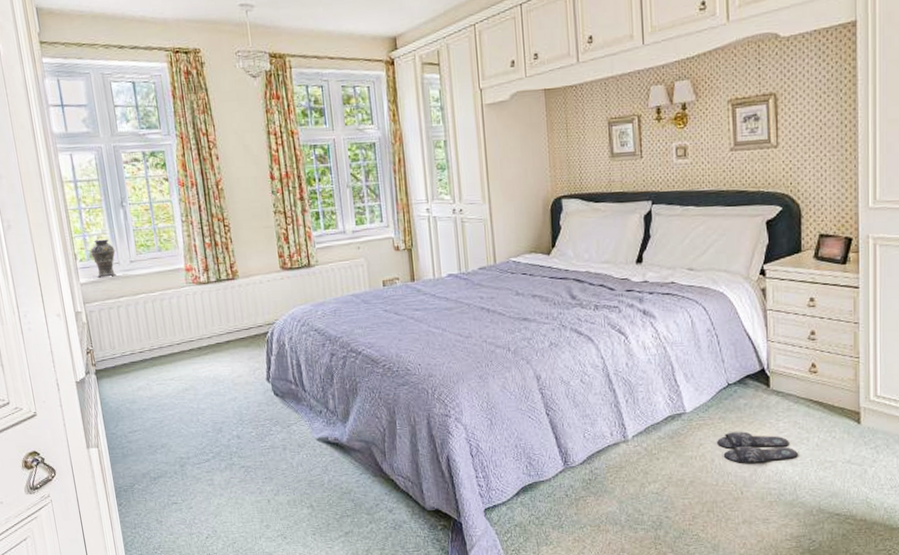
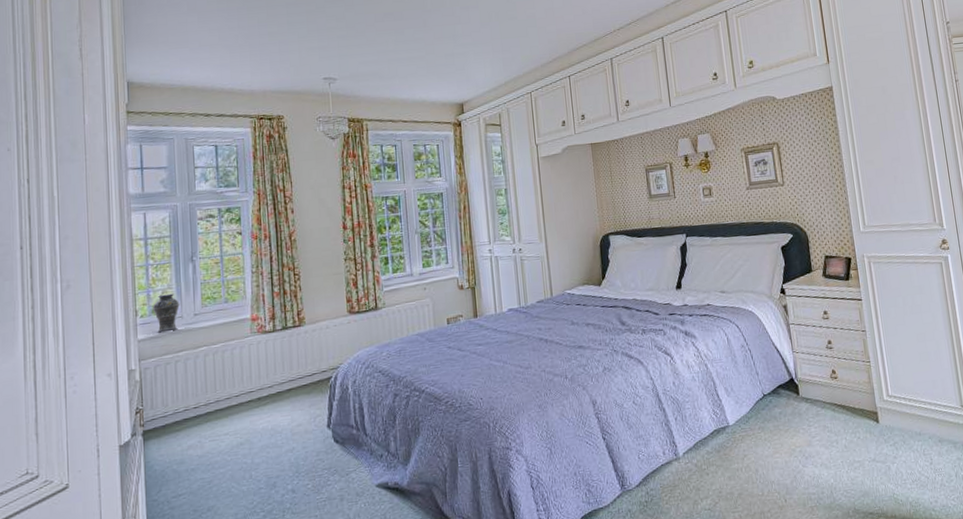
slippers: present [717,431,798,464] -> none [759,439,830,472]

